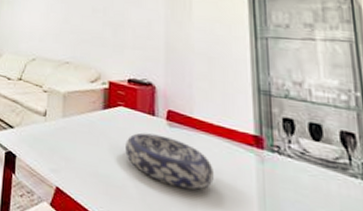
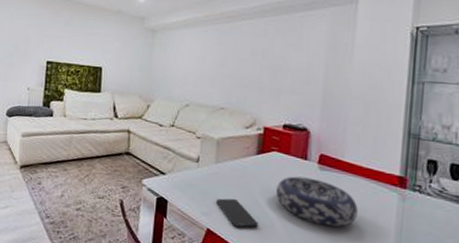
smartphone: none [65,154,110,188] -> present [216,198,259,228]

